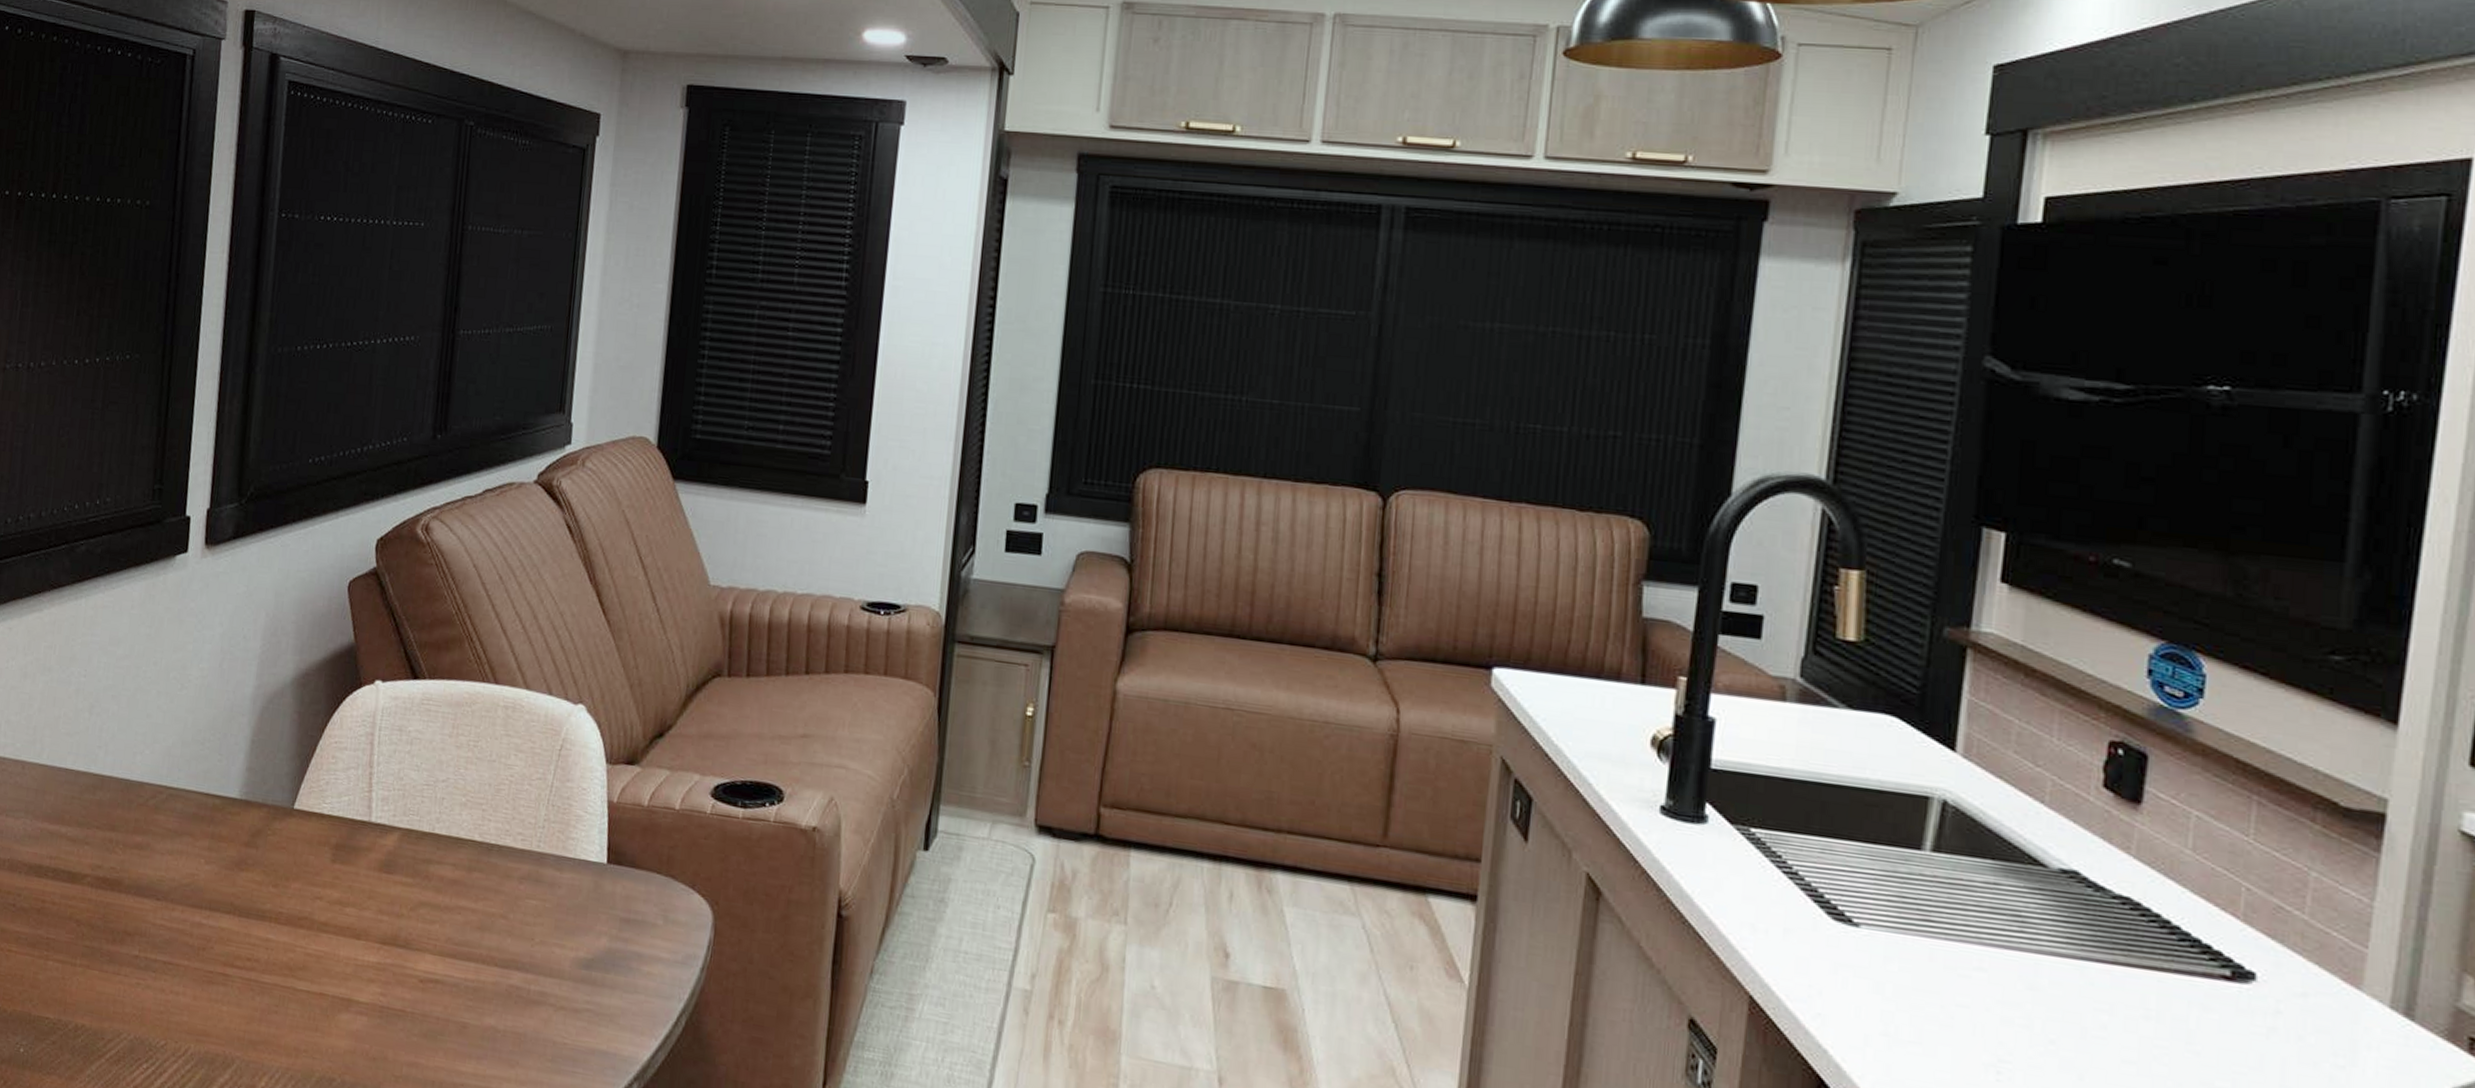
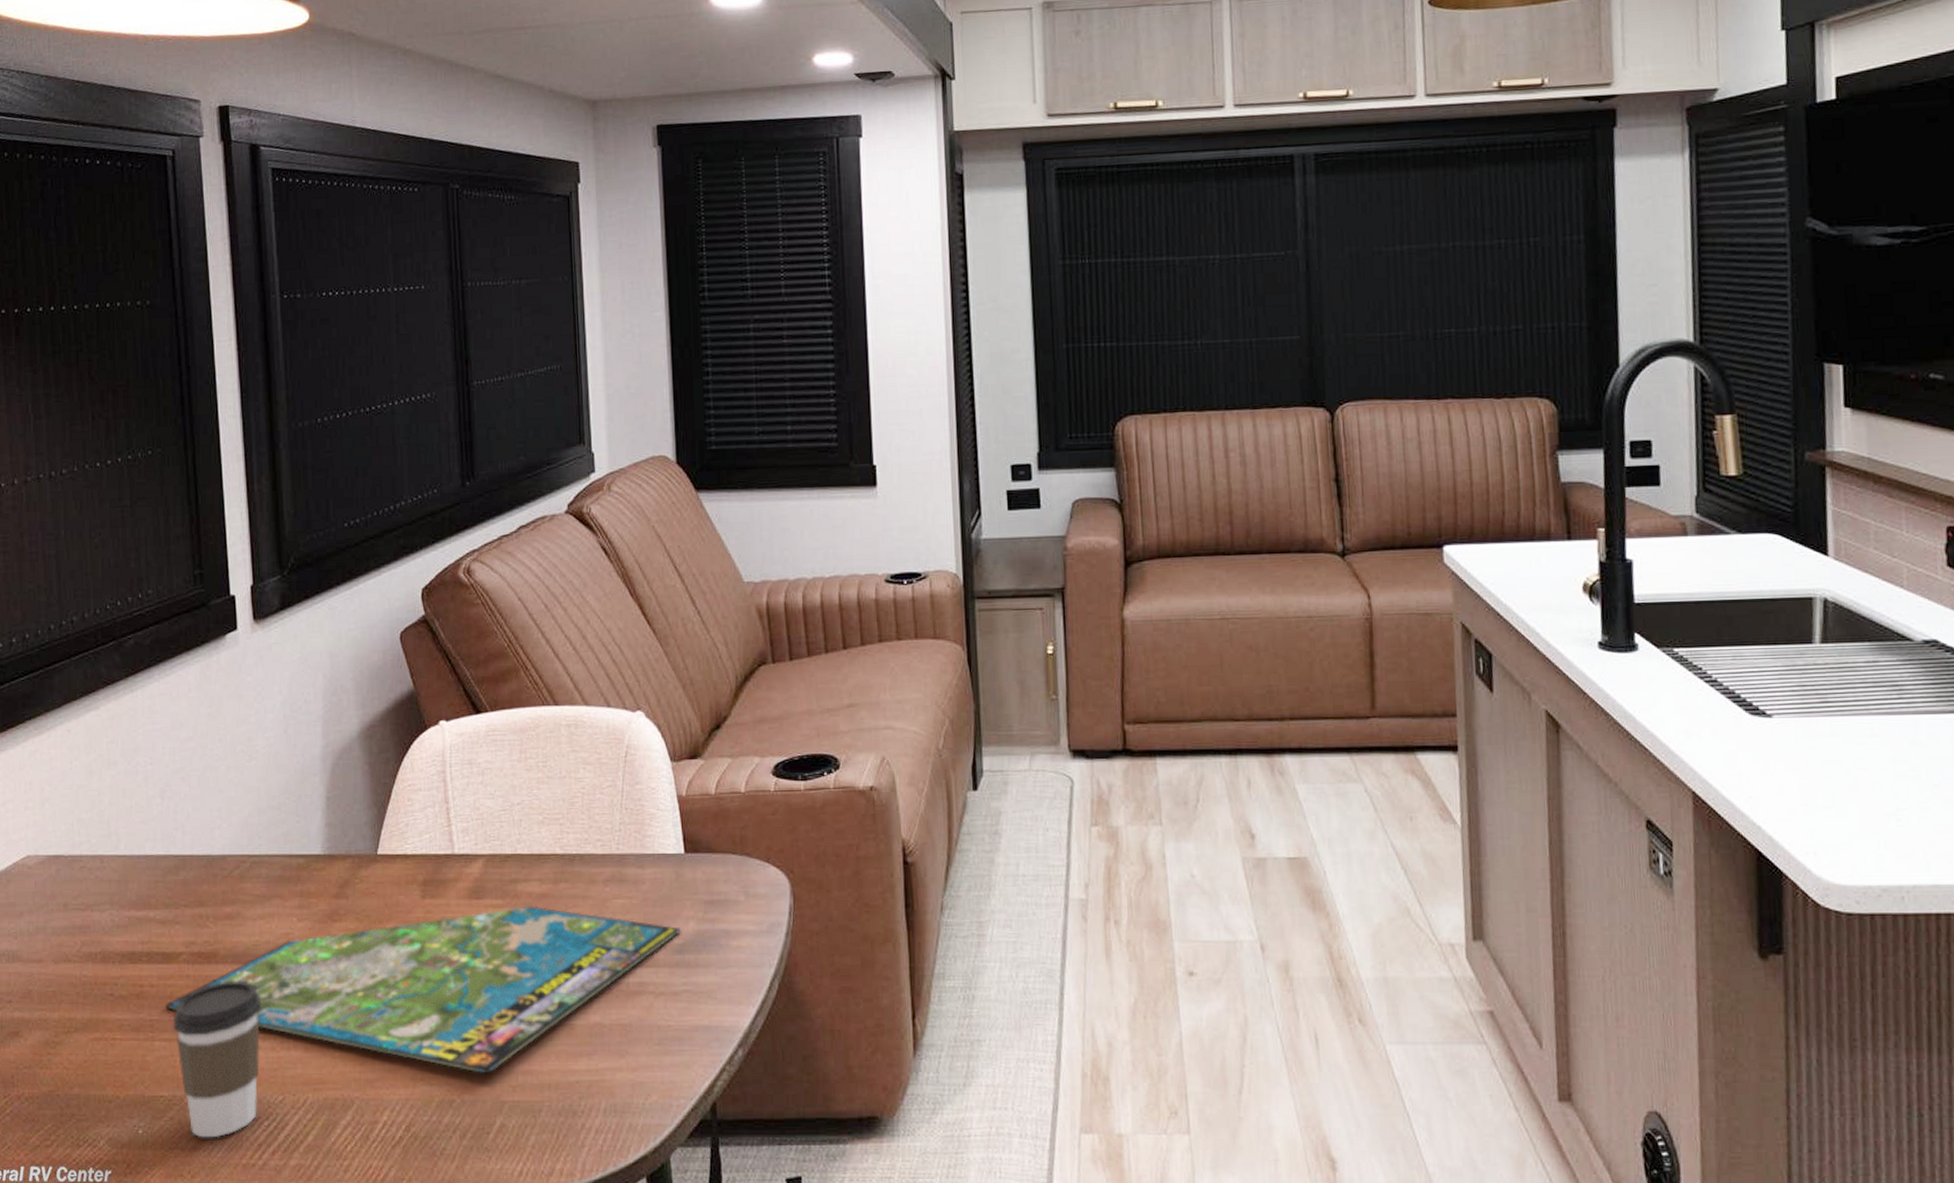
board game: none [64,881,592,1059] -> present [165,906,681,1074]
coffee cup: none [68,911,158,1072] -> present [173,980,262,1138]

